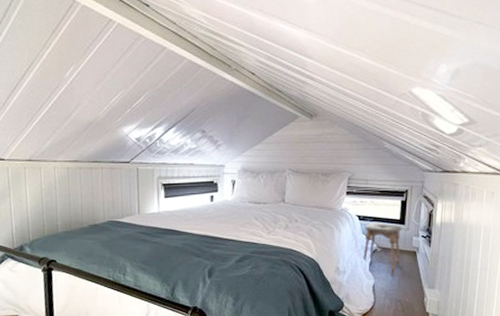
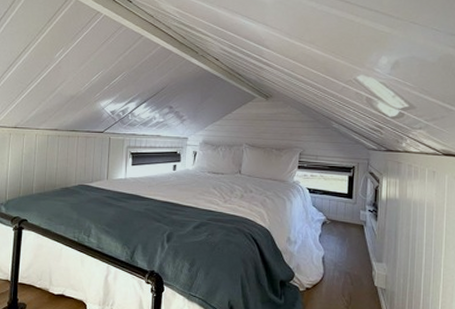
stool: present [361,223,402,276] -> none [312,196,350,249]

